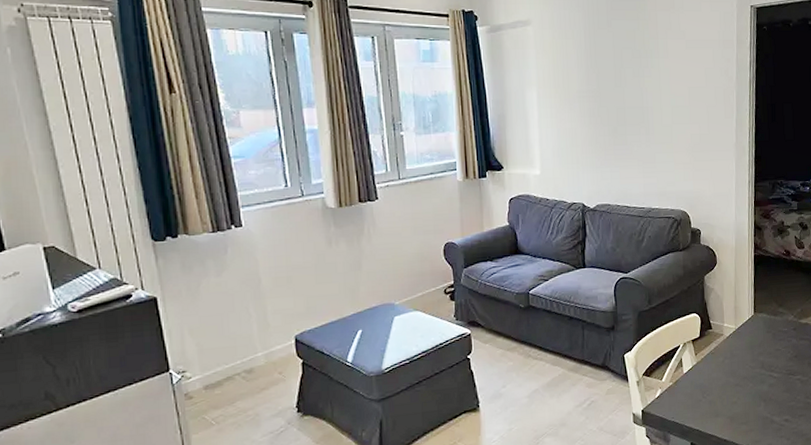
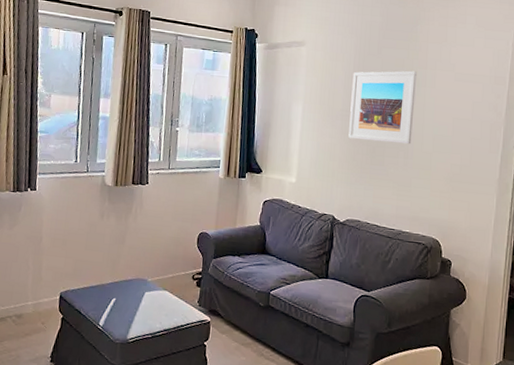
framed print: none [585,42,651,121] -> present [348,70,418,145]

